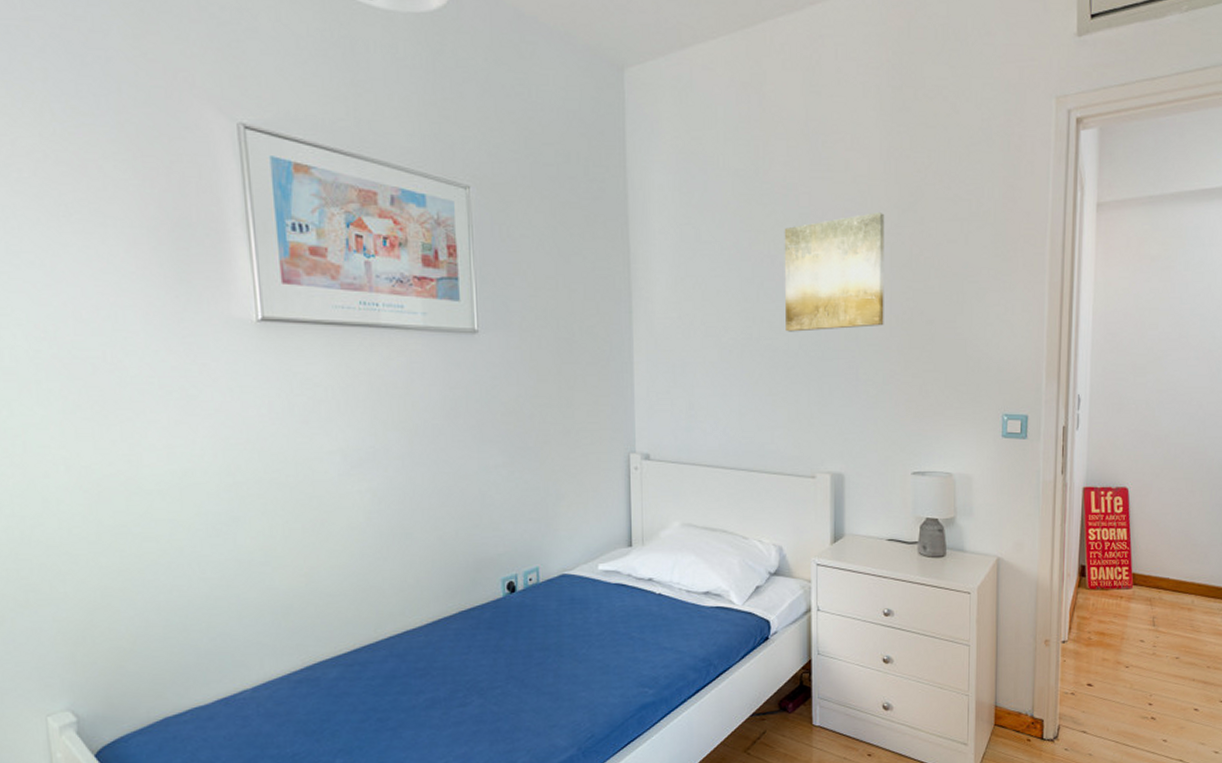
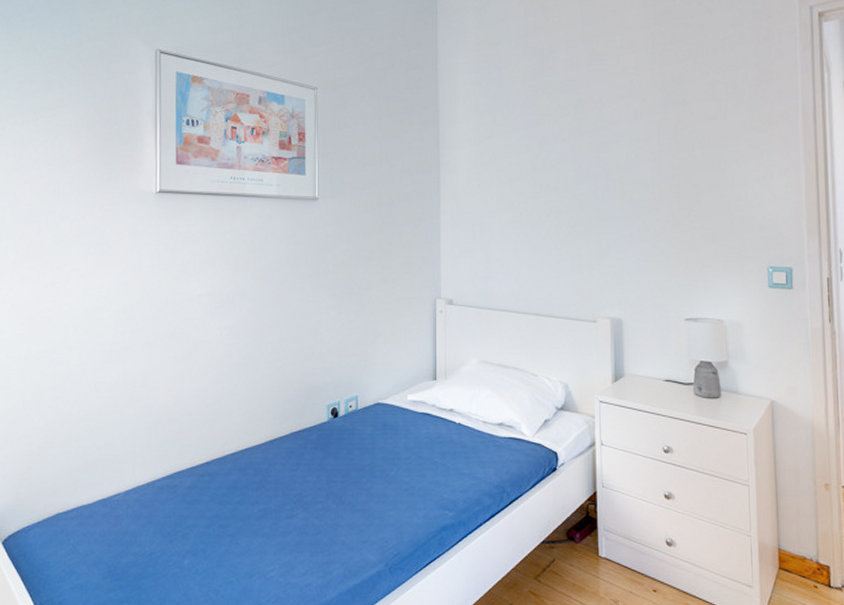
wall art: present [784,211,885,332] -> none [565,95,654,196]

